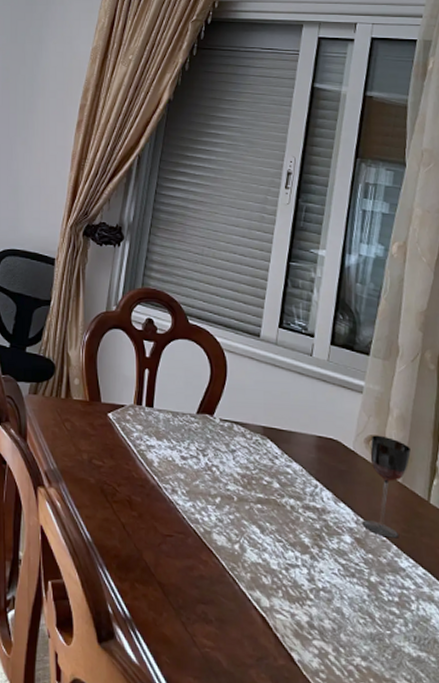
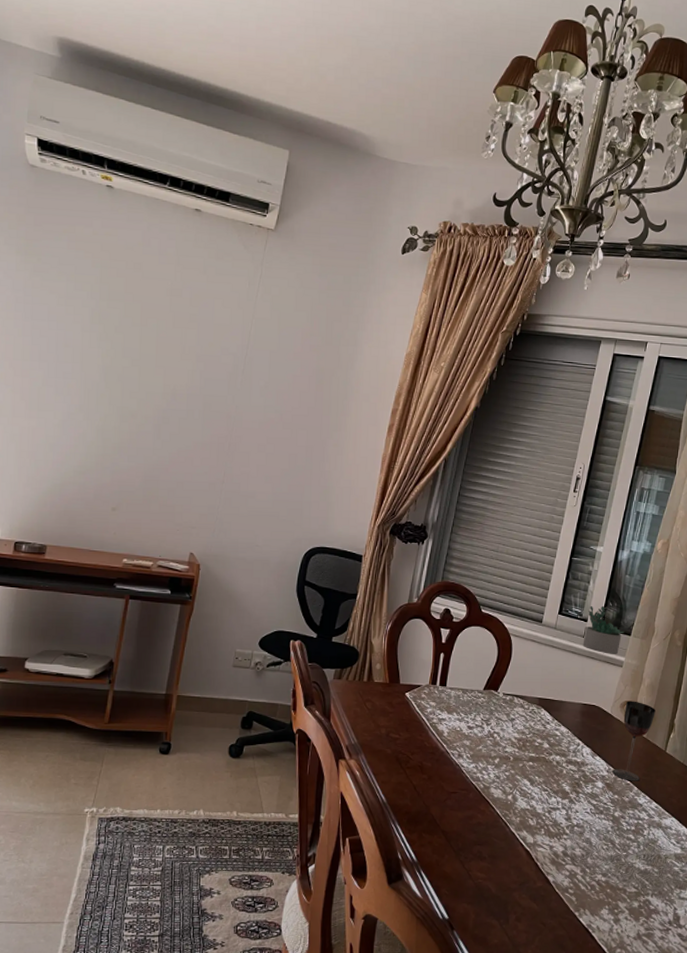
succulent plant: none [311,318,362,377] -> present [582,605,625,654]

